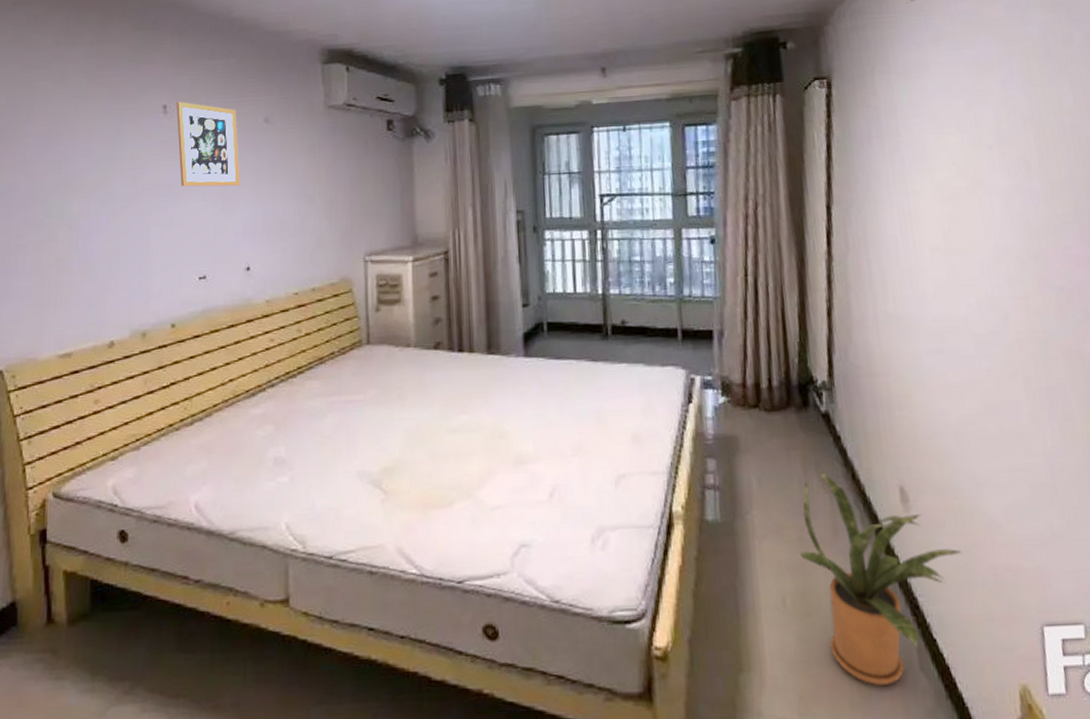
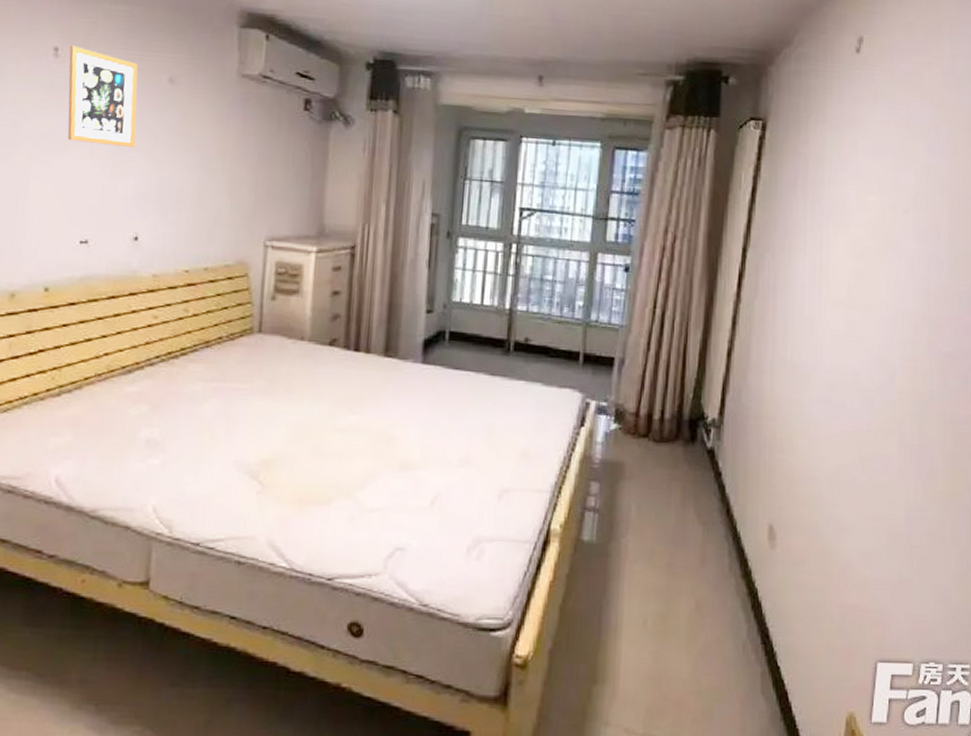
house plant: present [798,469,961,685] -> none [665,501,815,705]

